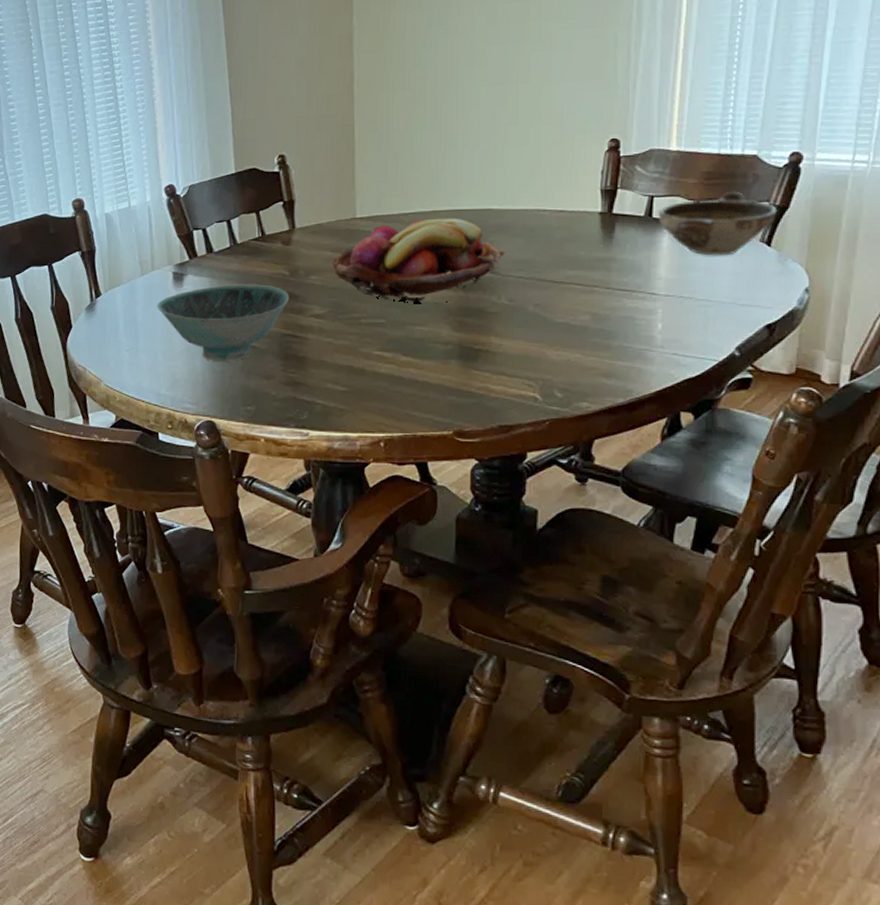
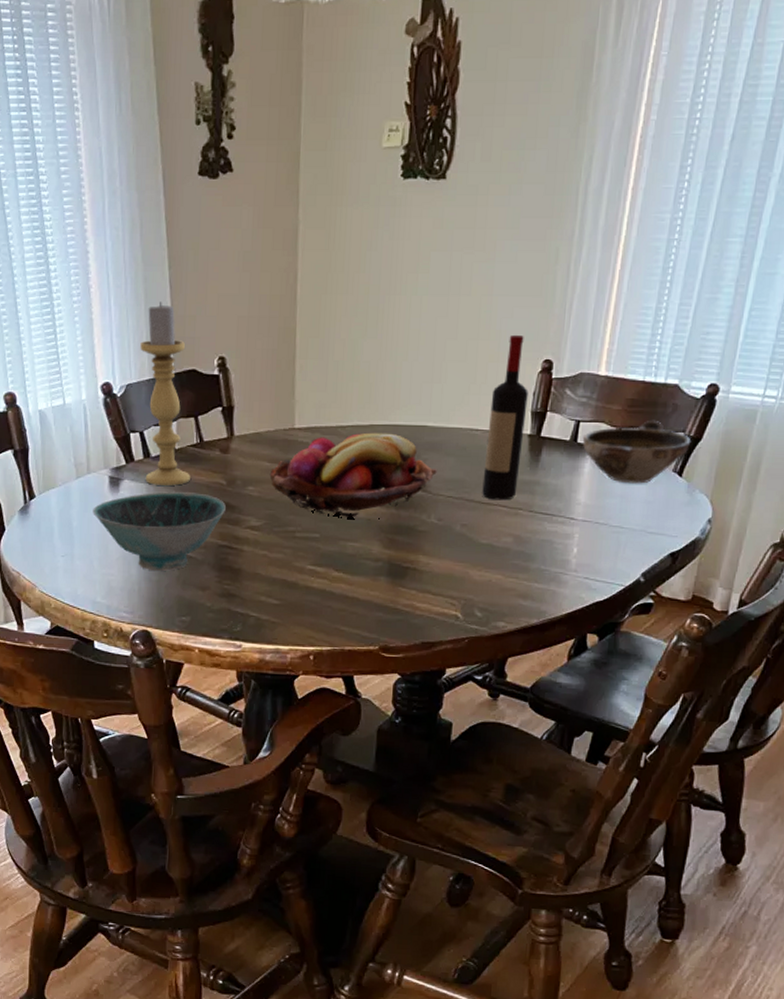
candle holder: none [202,108,253,279] -> present [140,301,190,486]
wine bottle: none [554,116,596,279] -> present [482,334,528,501]

